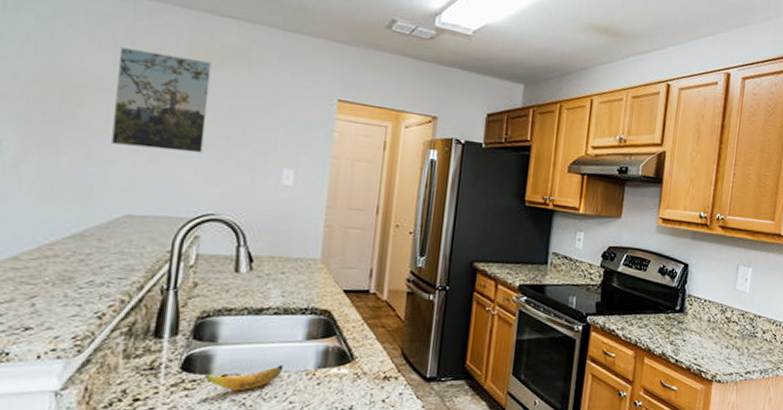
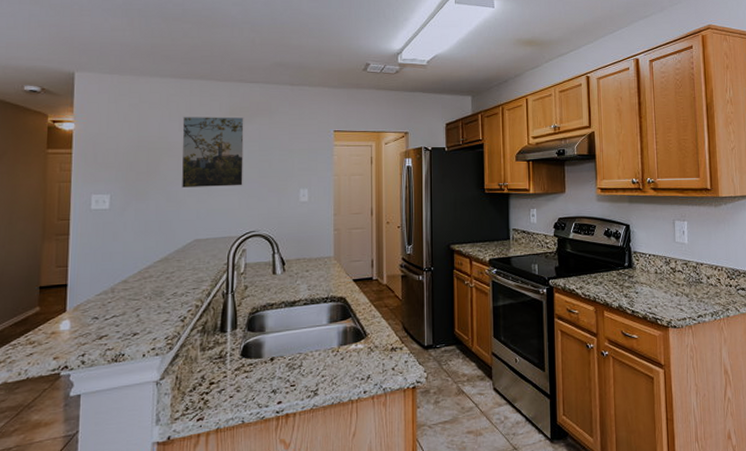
banana: present [204,365,284,391] -> none [258,346,315,371]

